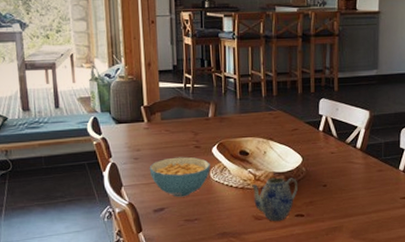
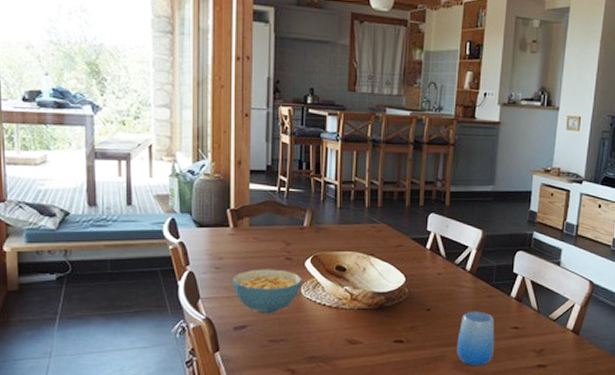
teapot: present [251,176,298,222] -> none [346,296,398,347]
cup: none [352,184,387,235] -> present [457,311,495,367]

